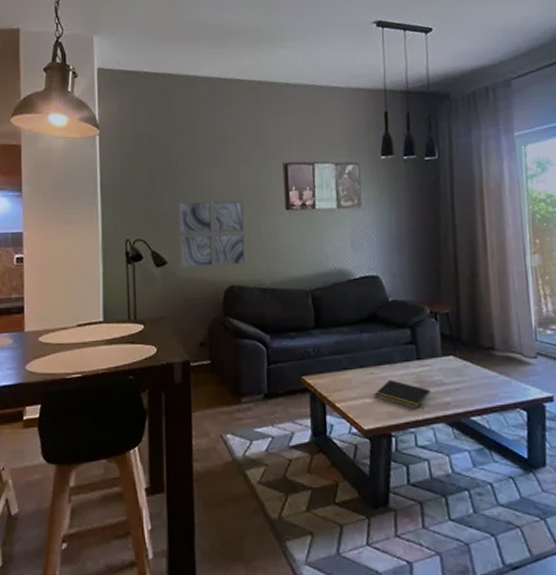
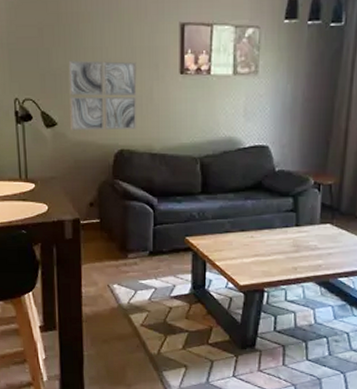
notepad: present [375,380,431,409] -> none [253,243,305,269]

